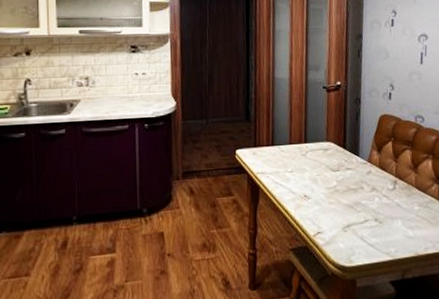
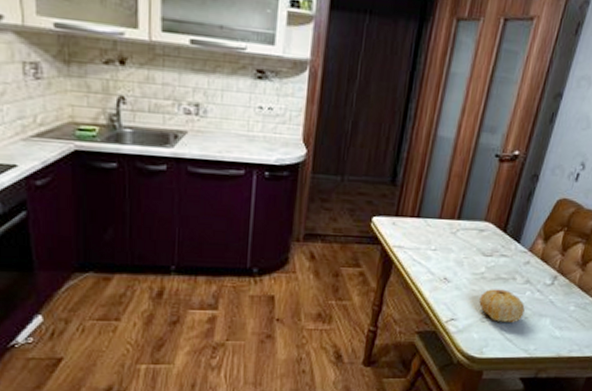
fruit: none [338,199,378,230] -> present [479,289,525,322]

